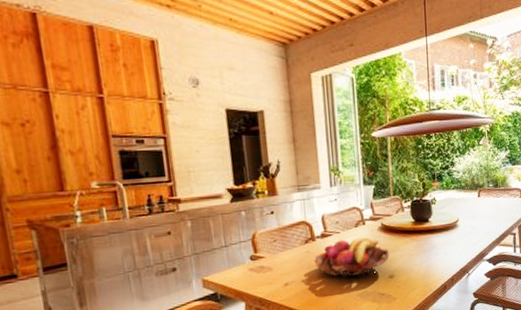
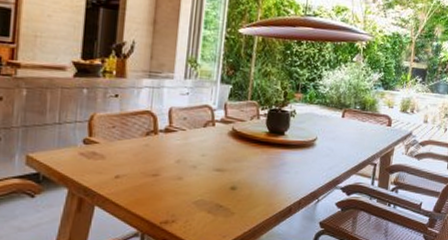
fruit basket: present [314,236,390,279] -> none [152,138,236,182]

